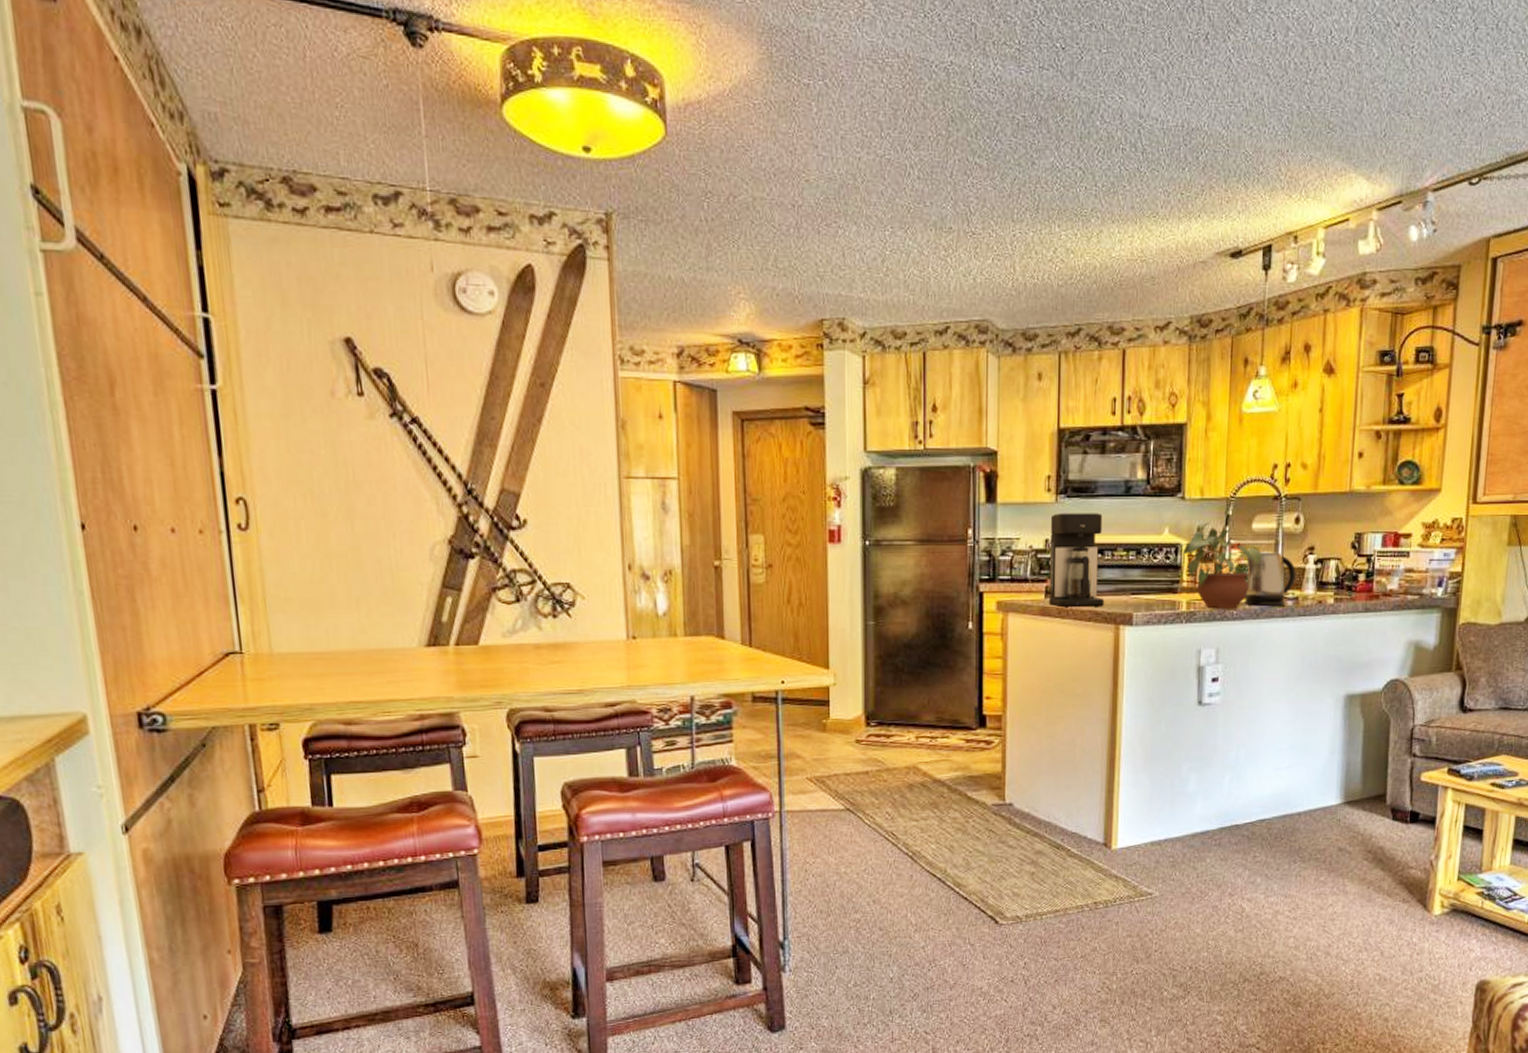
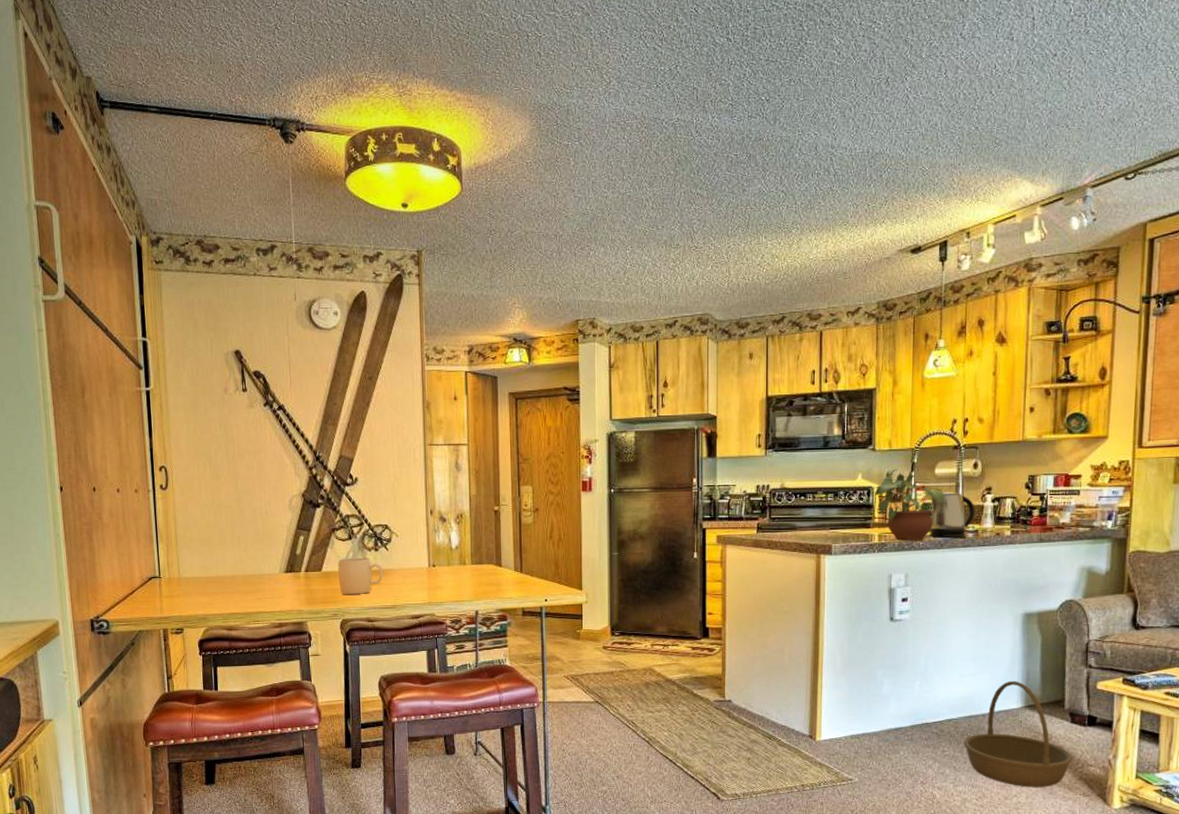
mug: none [501,626,566,676] -> present [338,557,384,594]
coffee maker: present [1048,513,1105,608] -> none [760,463,807,541]
basket: none [1277,774,1393,895] -> present [964,681,1073,787]

